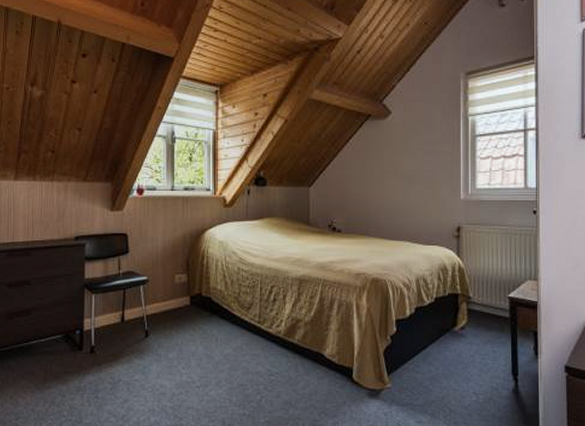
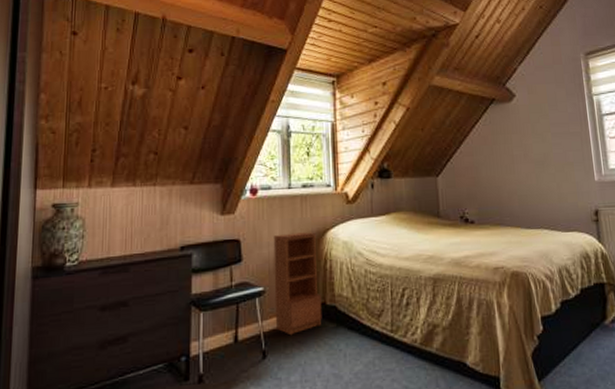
bookcase: none [157,231,198,320] -> present [273,232,322,336]

